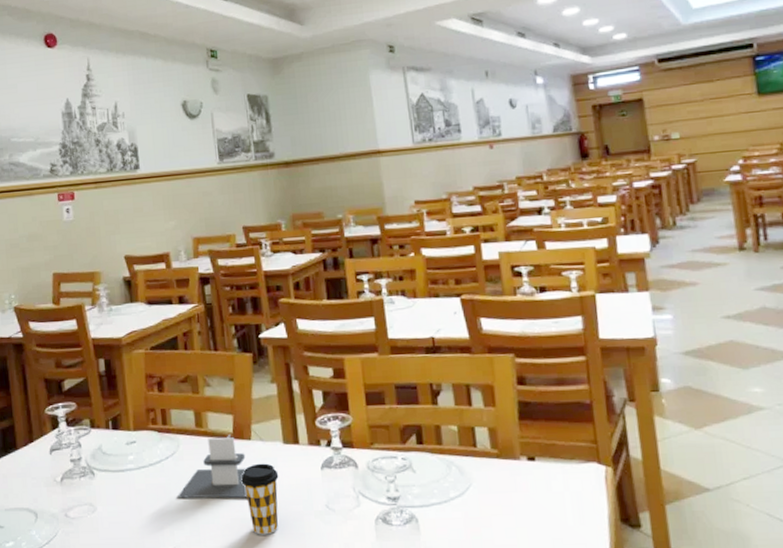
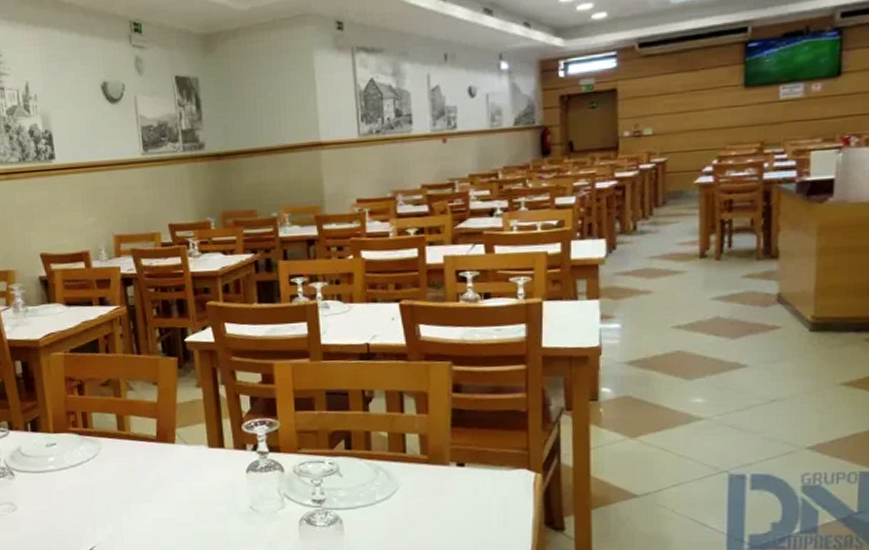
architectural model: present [177,434,248,498] -> none [98,437,171,499]
coffee cup: present [241,463,279,535] -> none [164,466,203,534]

